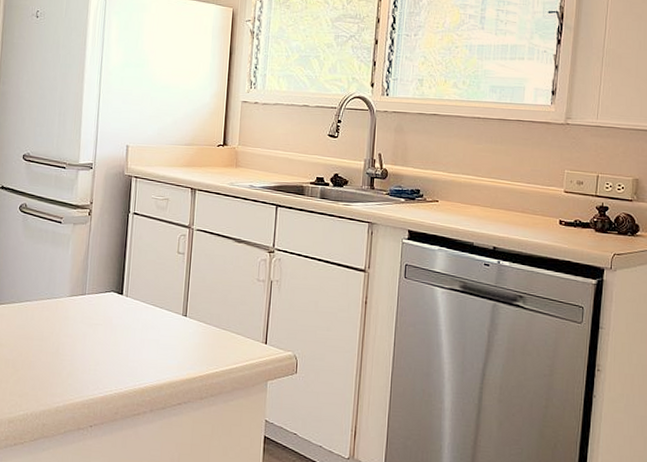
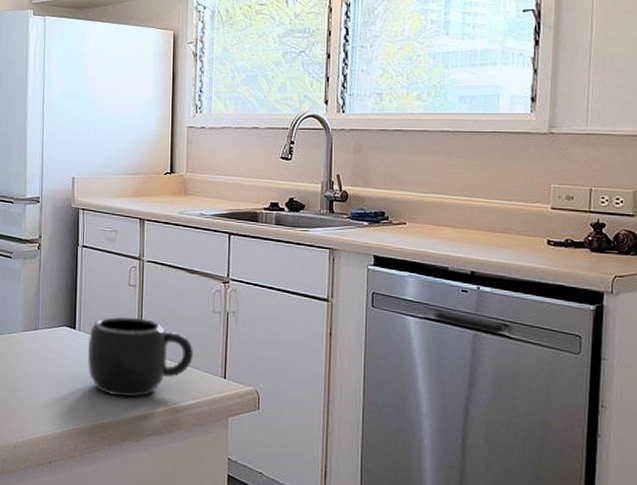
mug: none [133,283,237,362] -> present [87,316,193,397]

